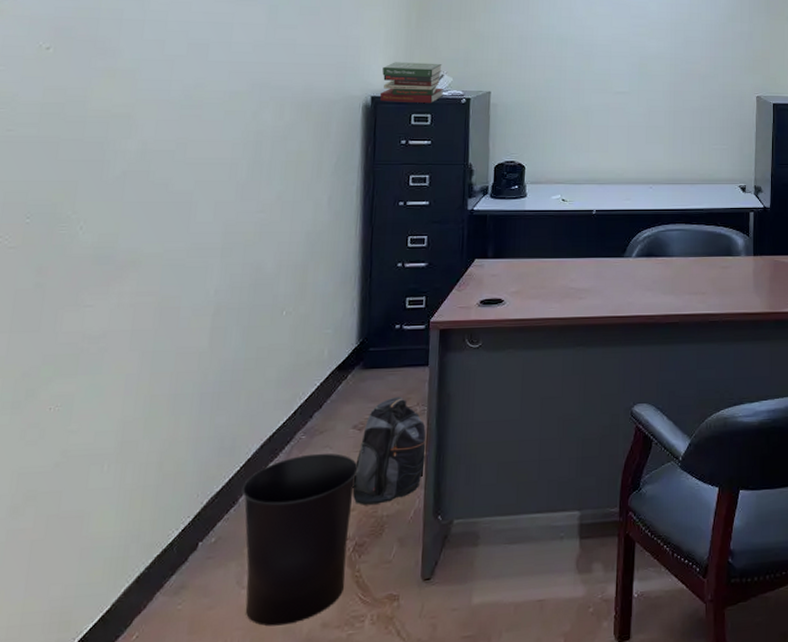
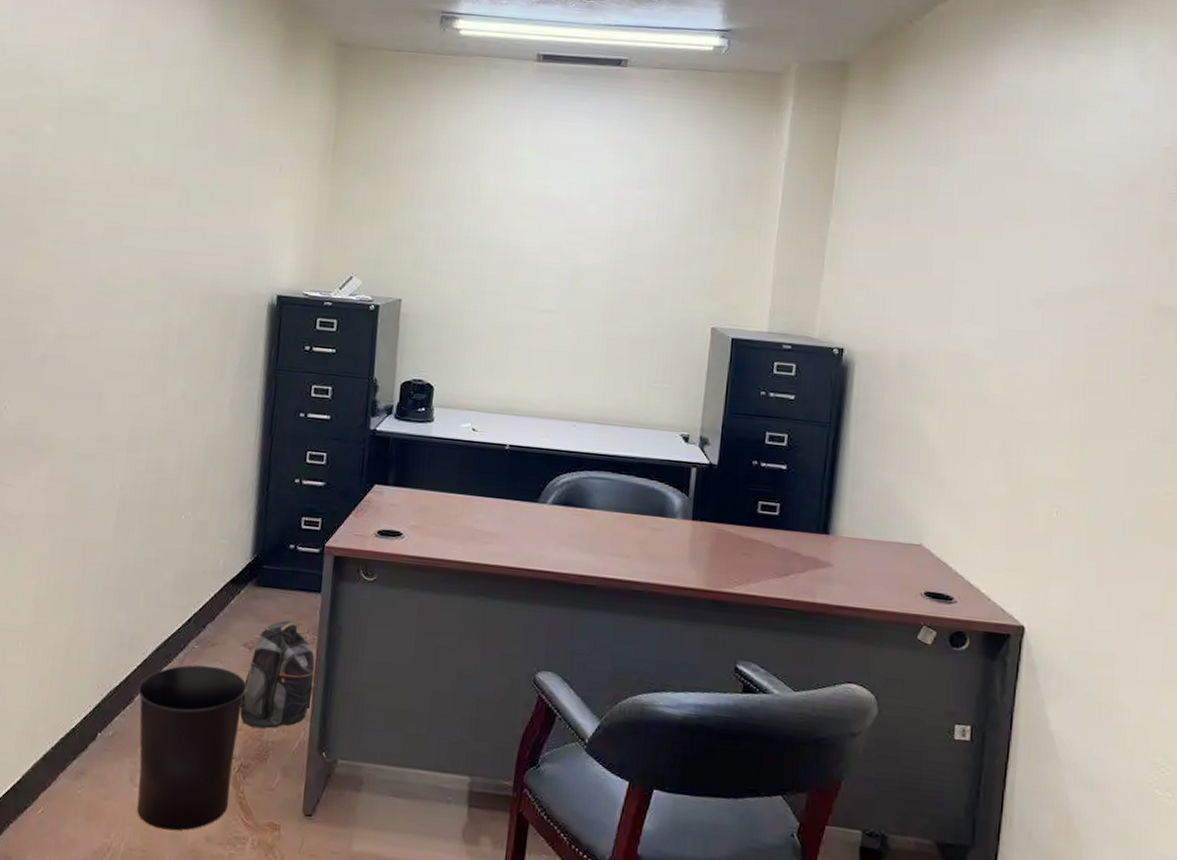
books: present [380,62,443,104] -> none [286,259,352,308]

